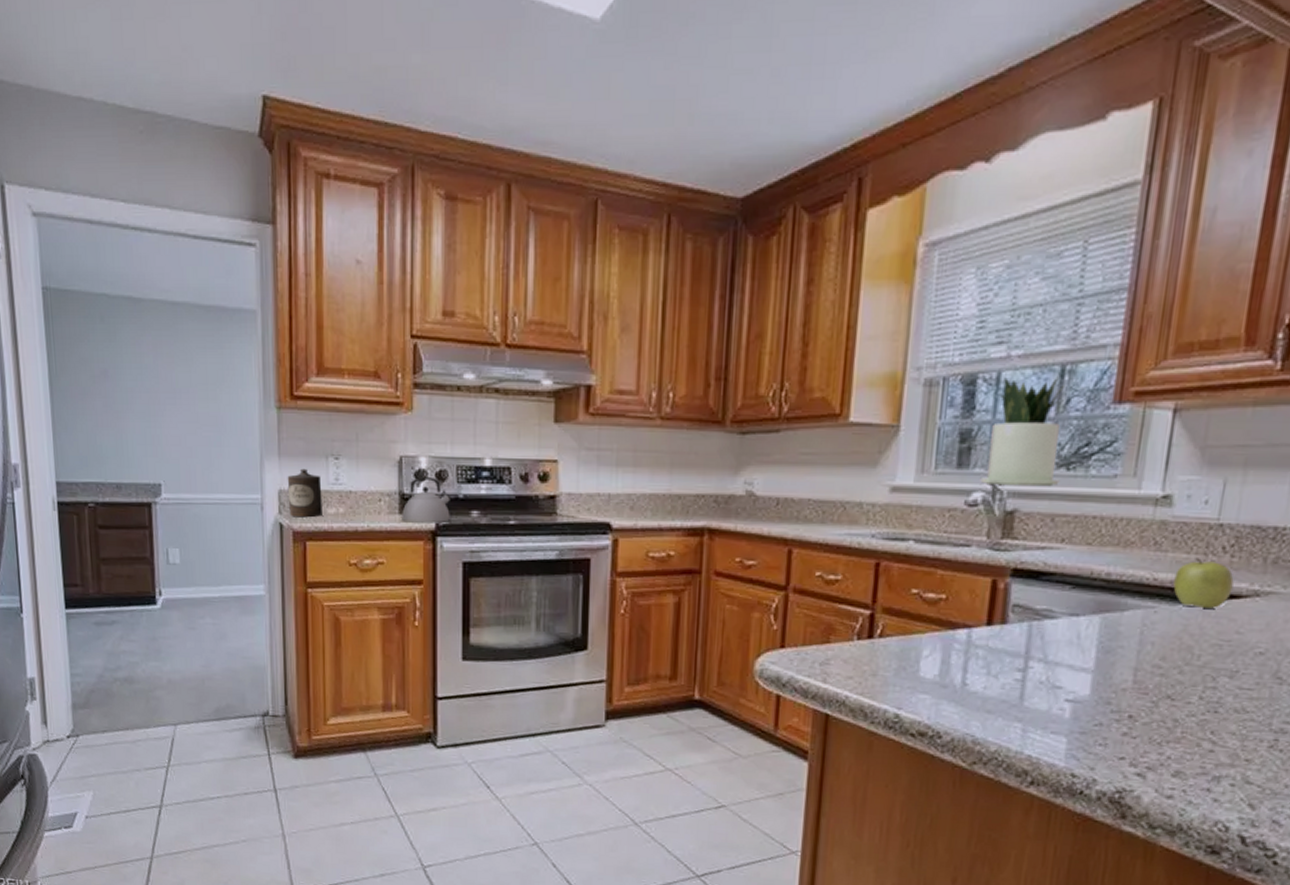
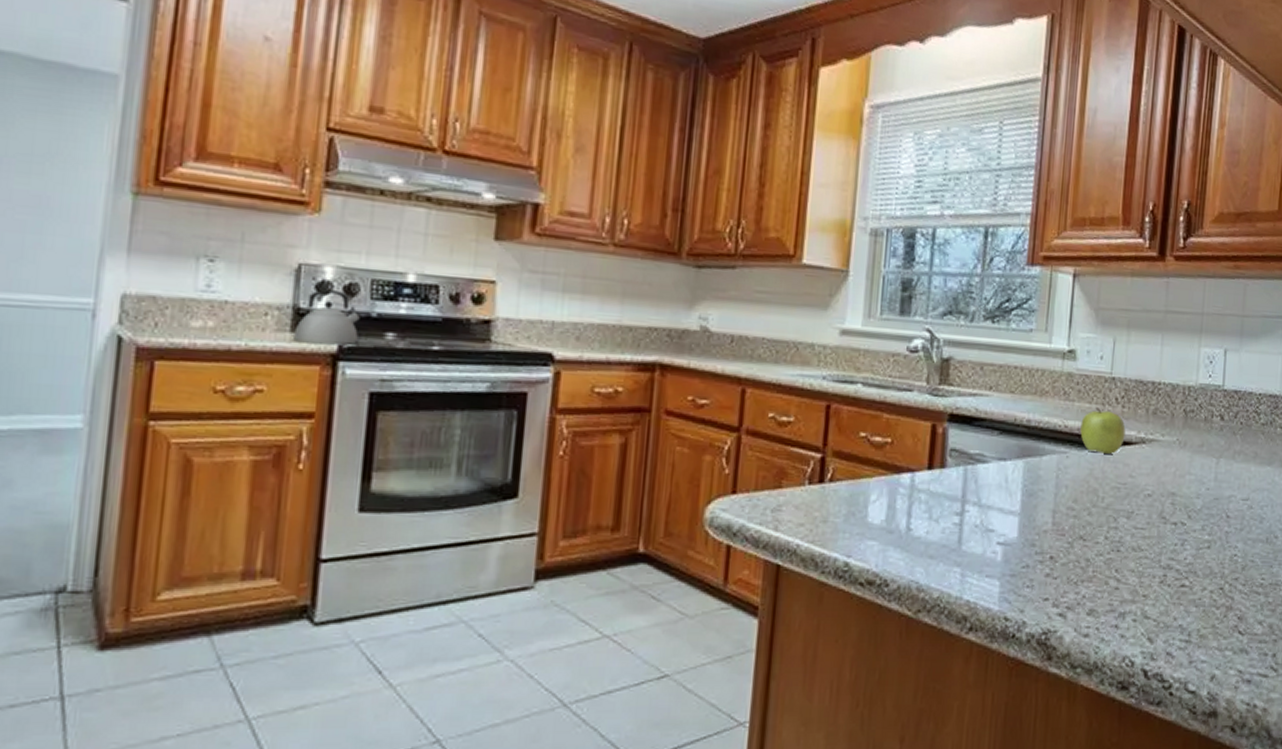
canister: present [287,468,322,518] -> none [134,269,186,331]
planter: present [980,376,1064,487] -> none [920,234,988,338]

